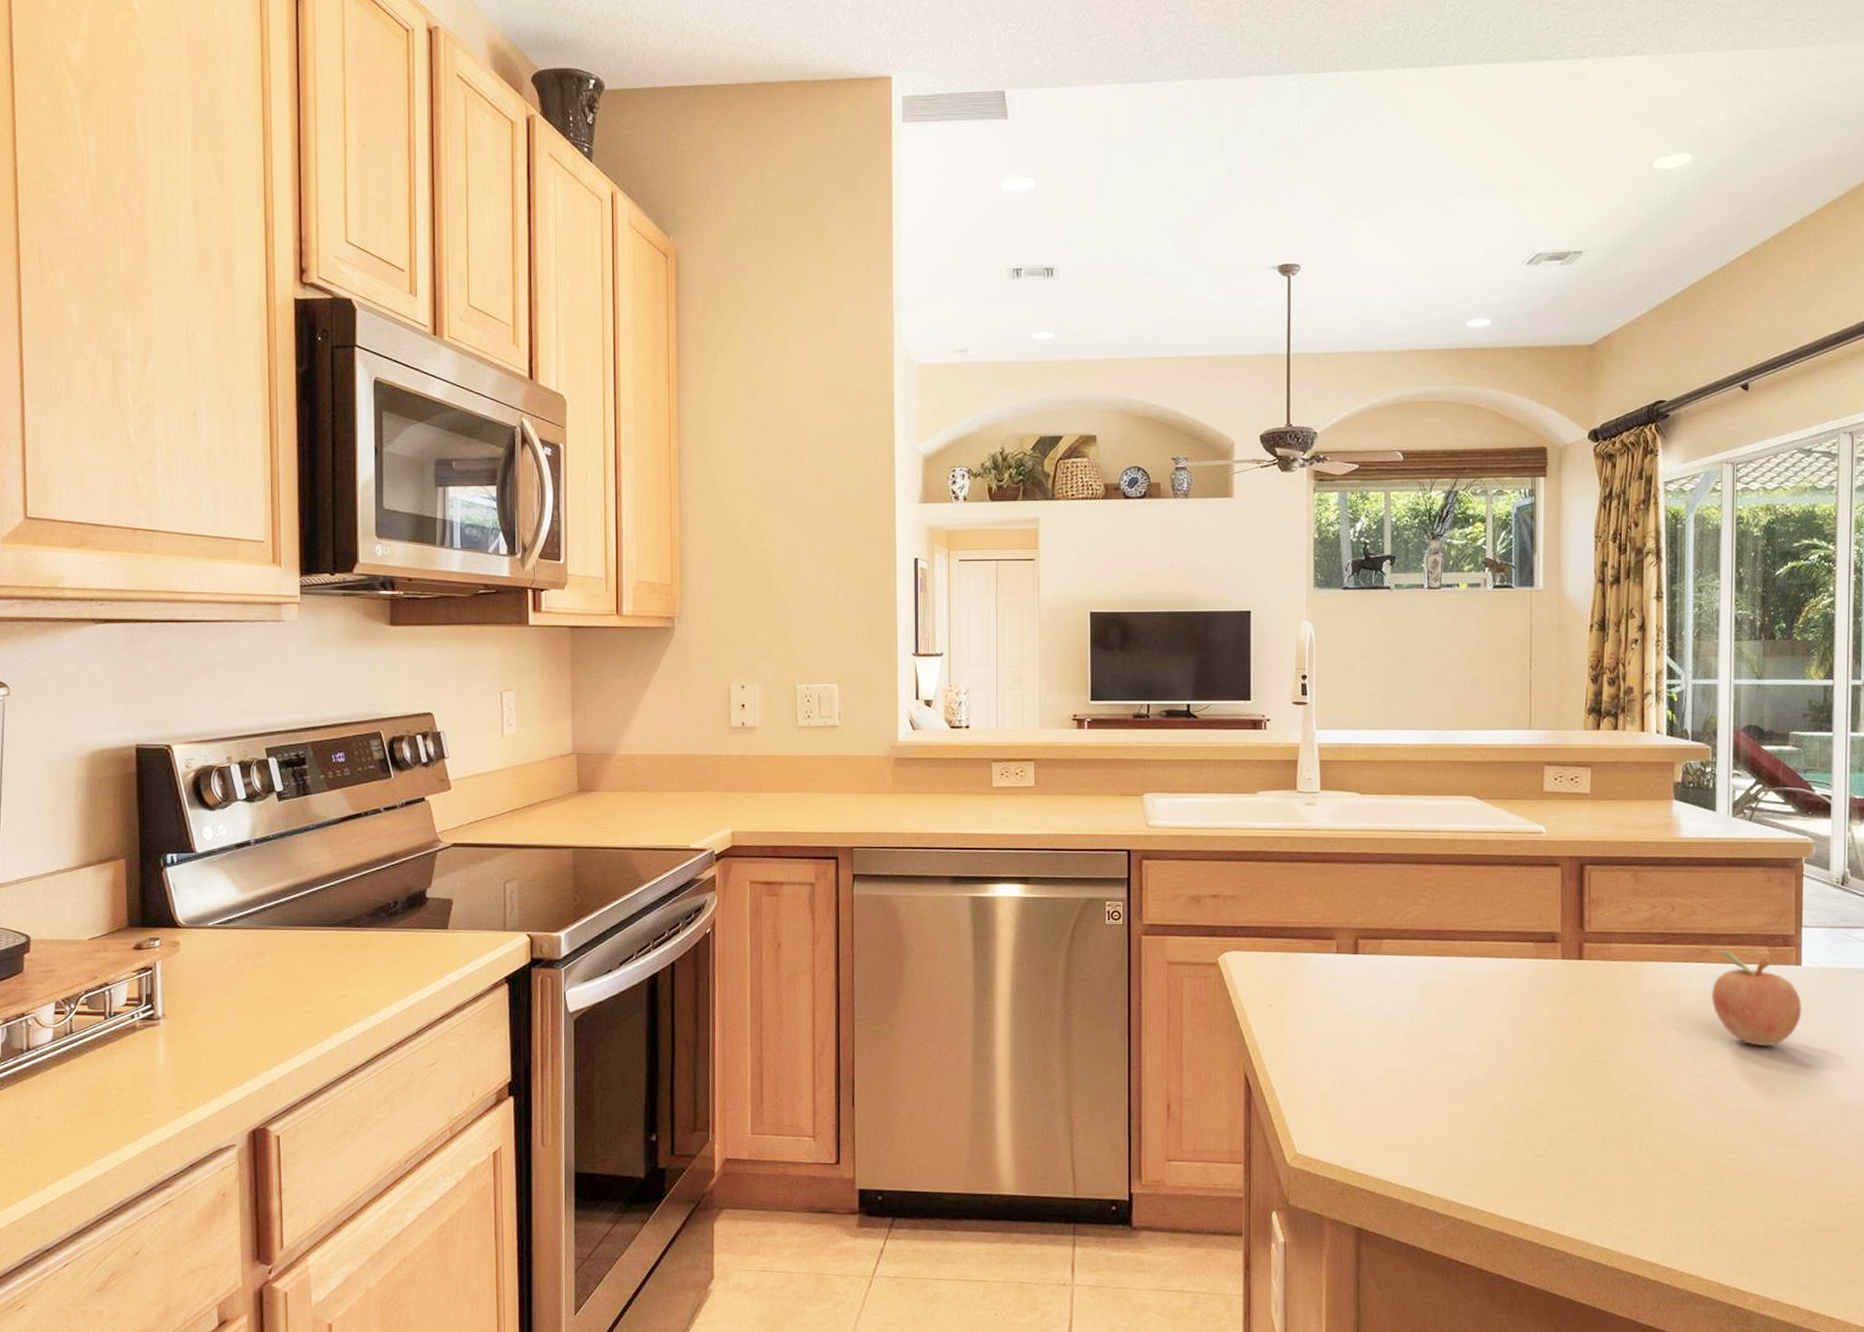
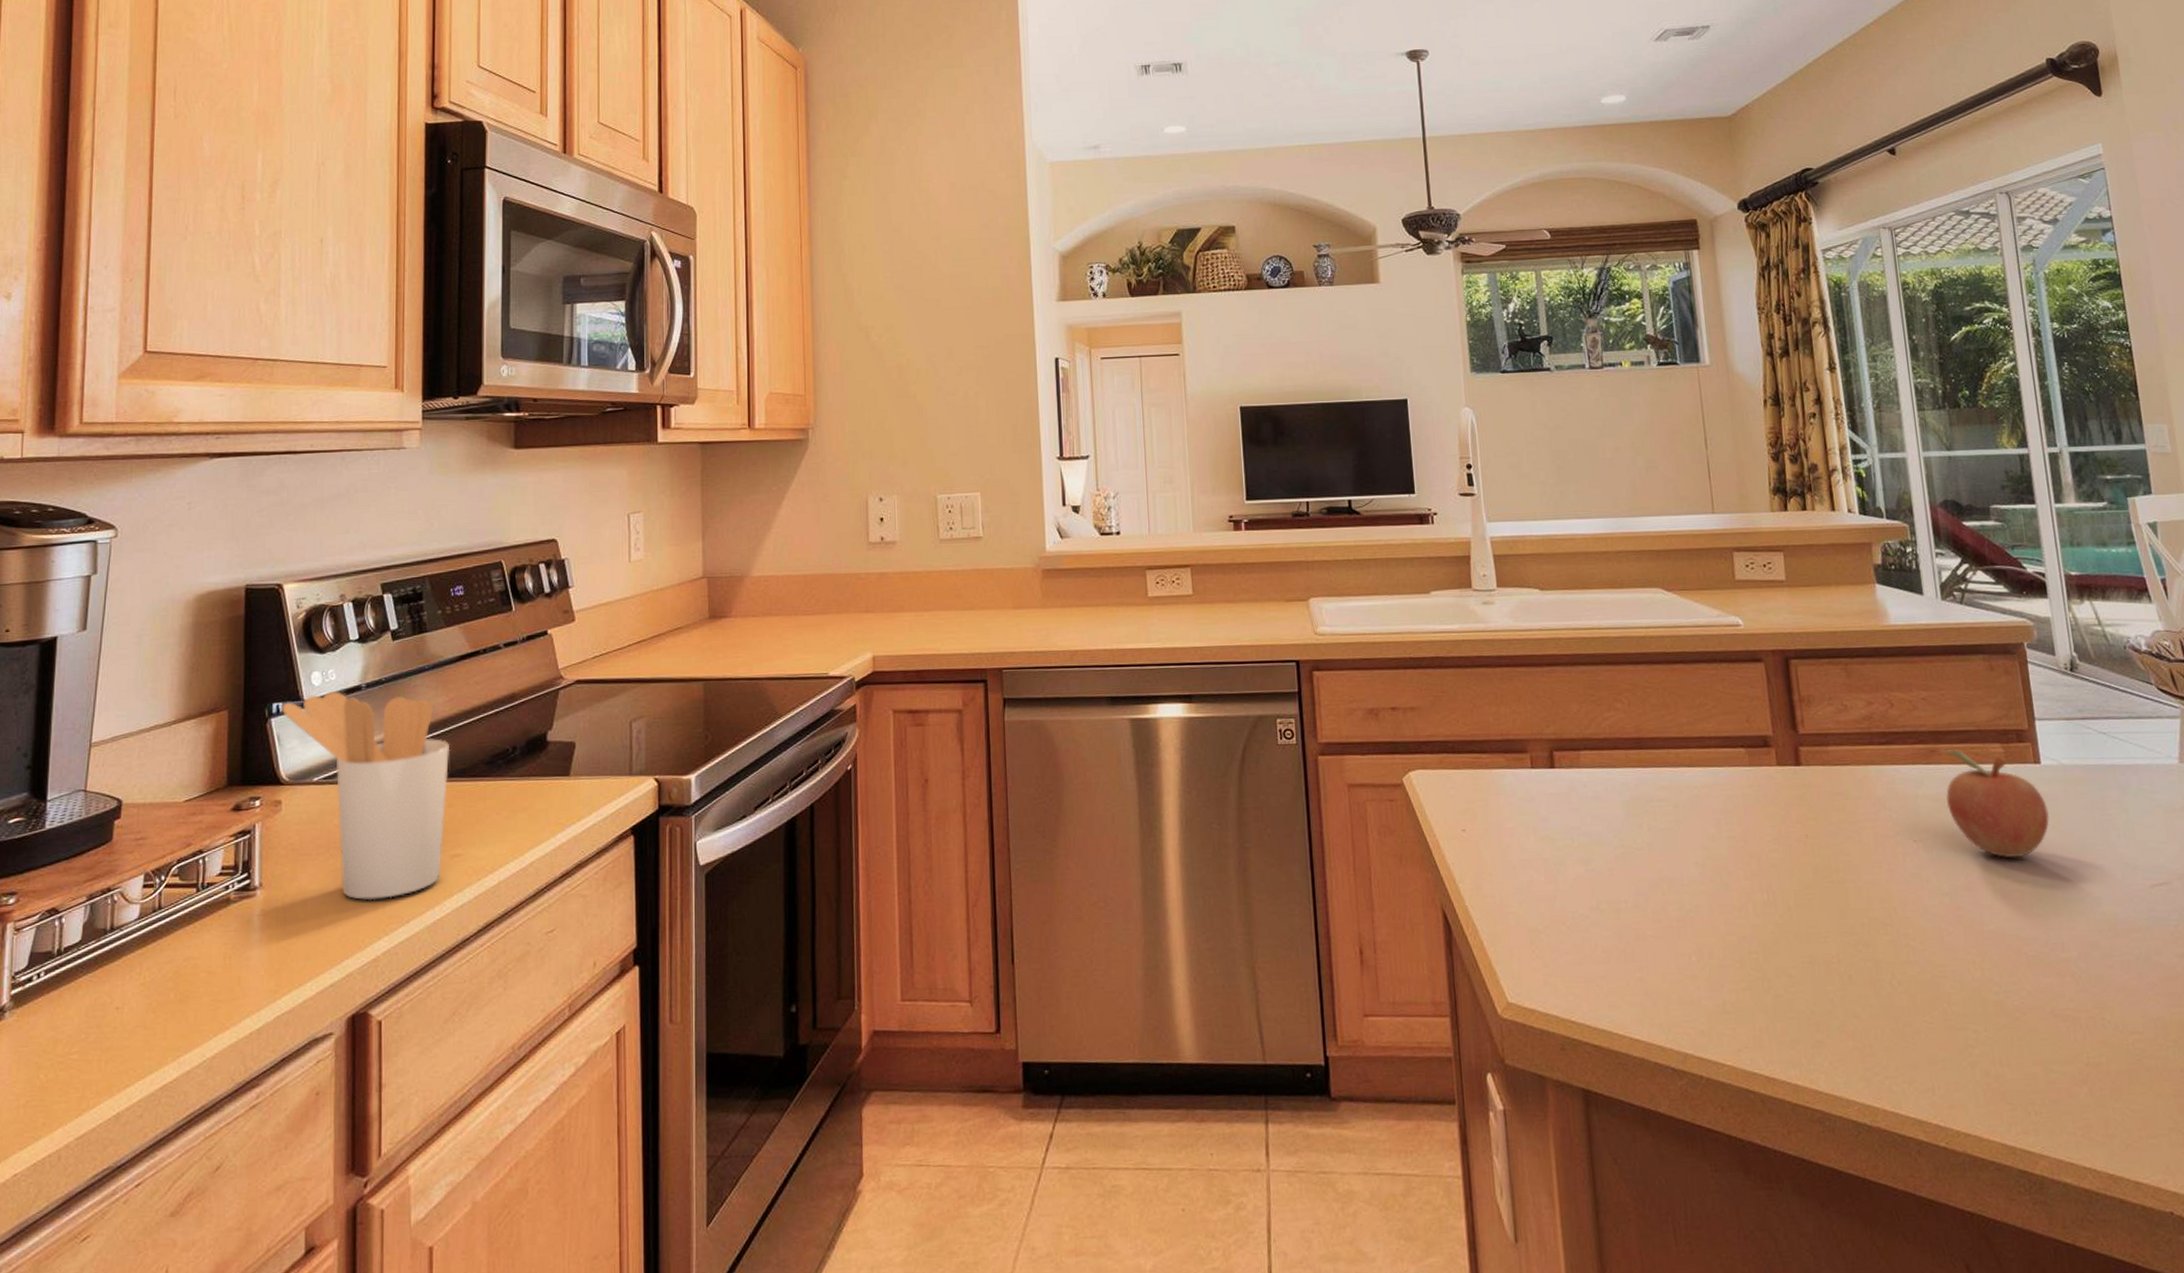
utensil holder: none [175,846,336,1032] -> present [281,691,450,901]

